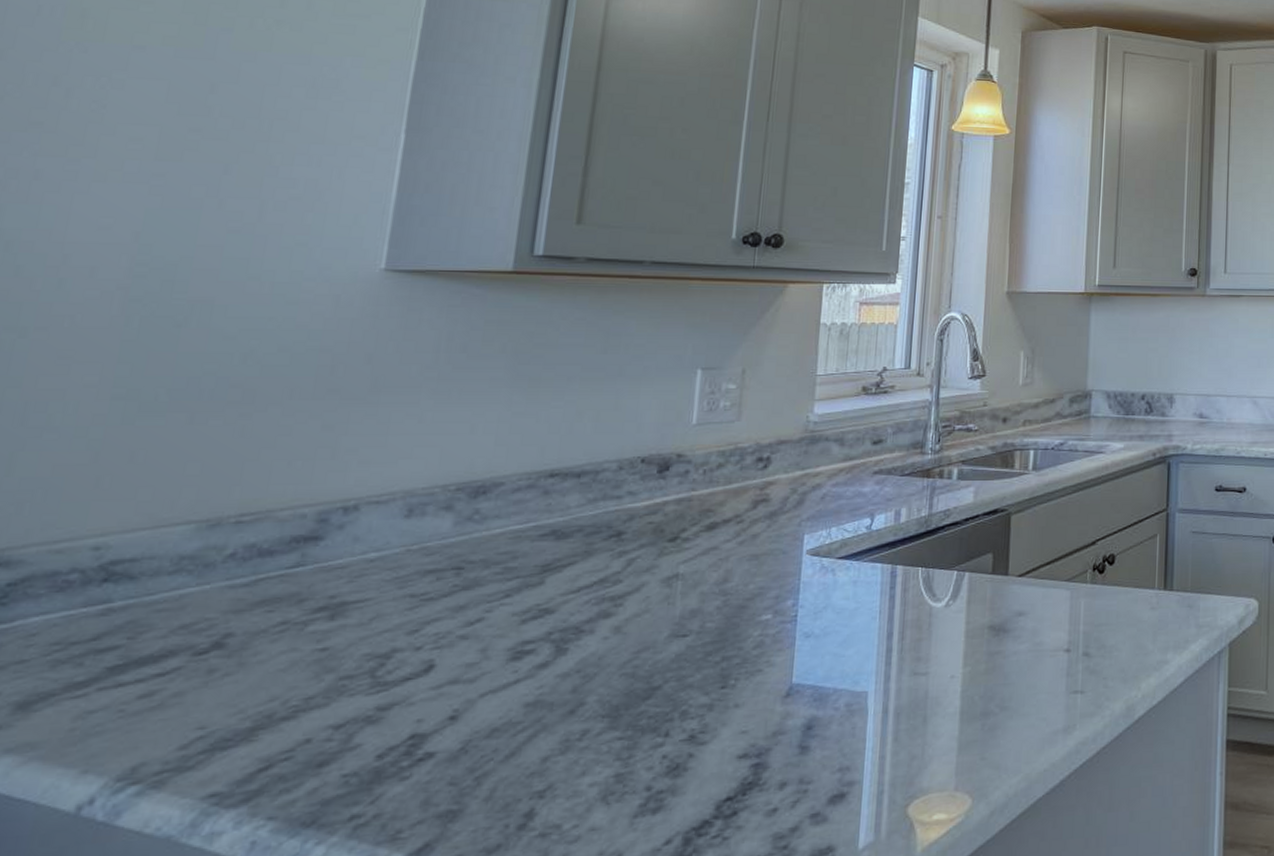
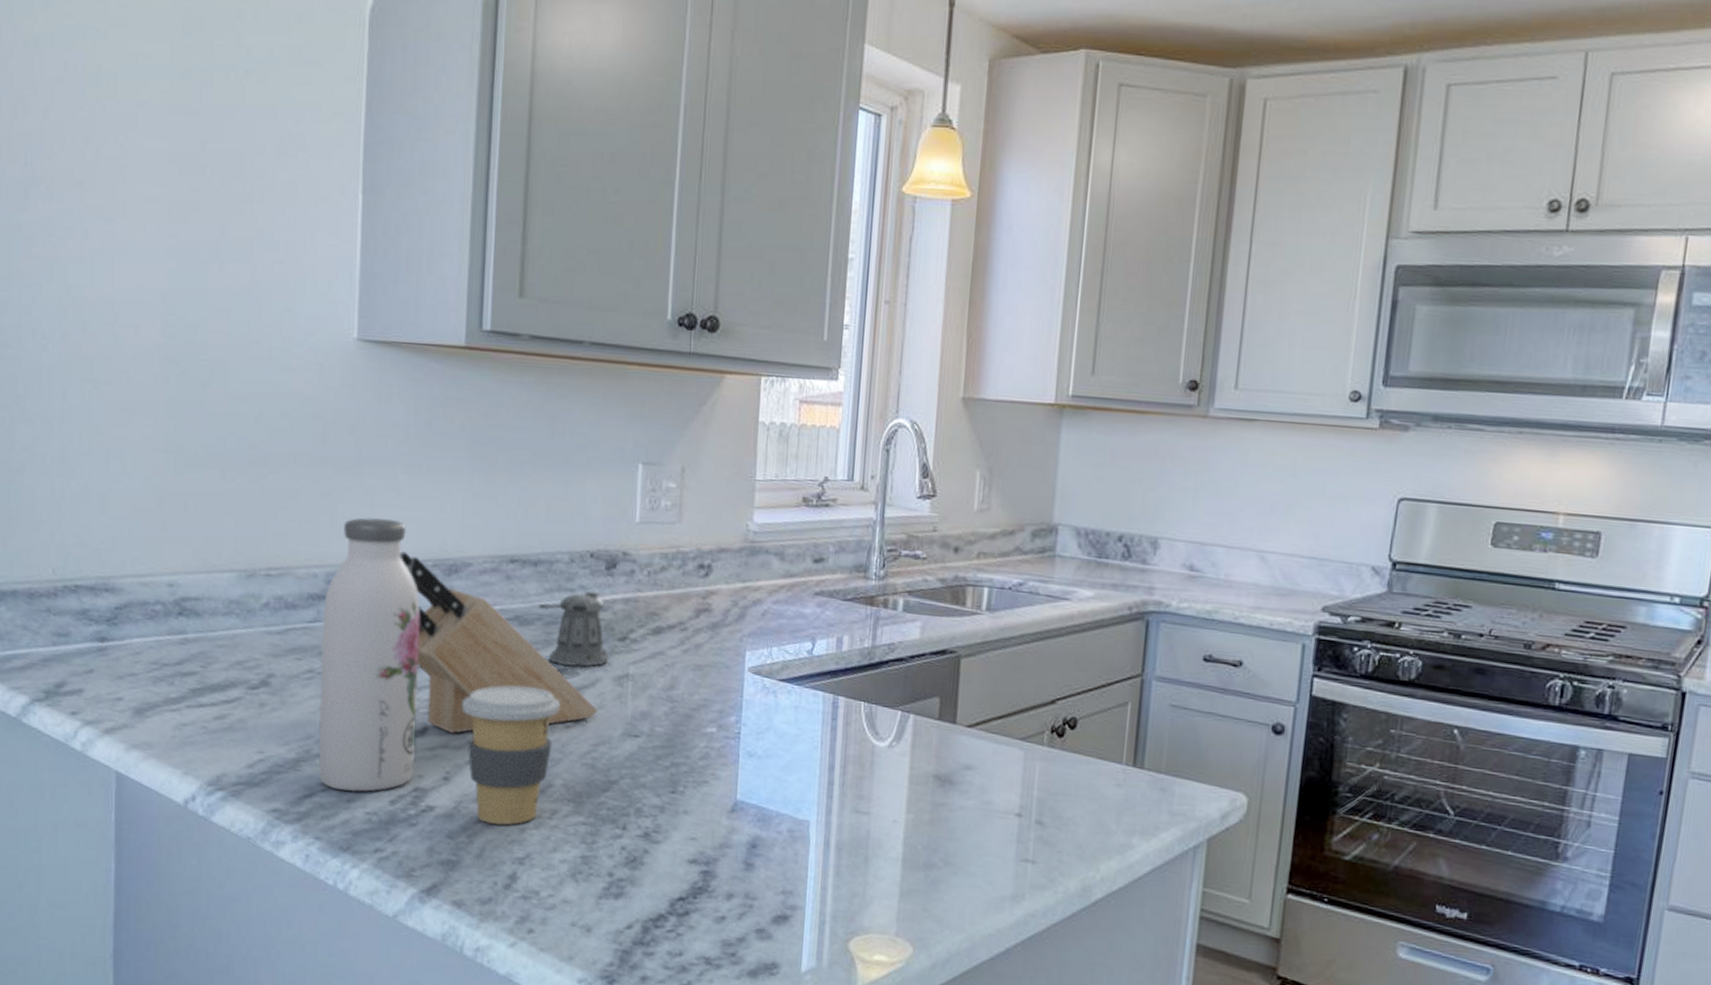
water bottle: none [281,446,437,755] -> present [319,517,420,792]
knife block: none [415,479,641,666] -> present [400,551,597,734]
coffee cup: none [479,602,598,760] -> present [462,685,560,825]
pepper shaker: none [579,495,657,574] -> present [538,590,609,667]

